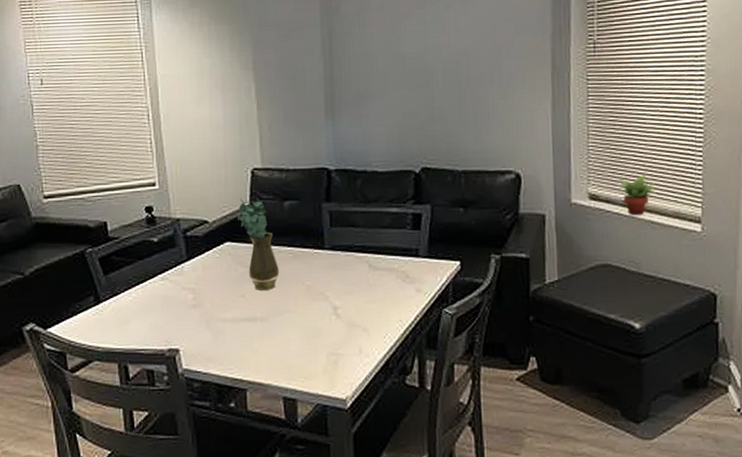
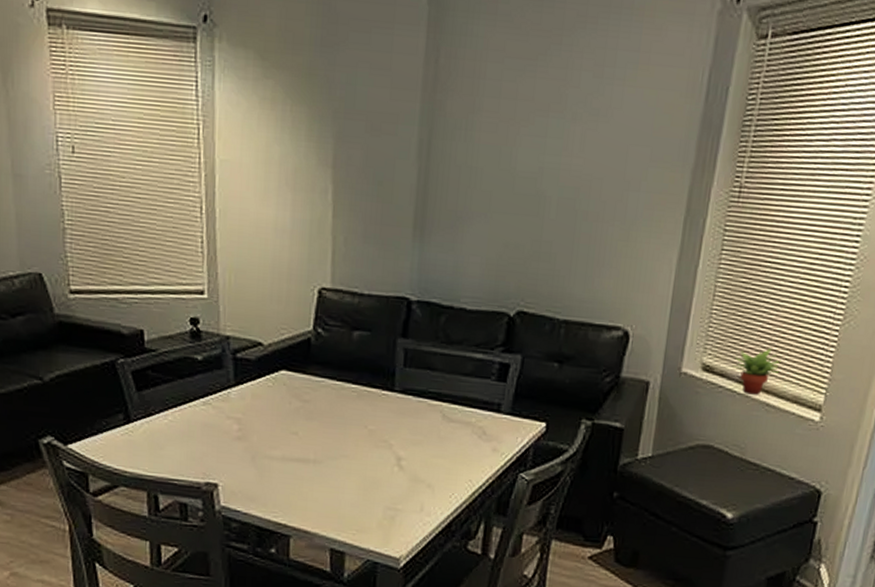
vase: present [238,198,279,290] -> none [298,322,340,430]

